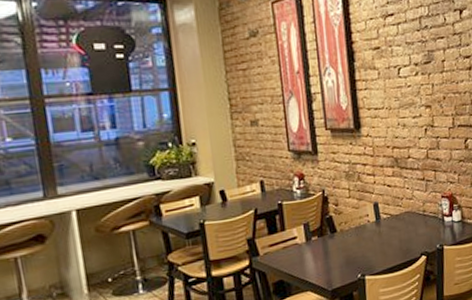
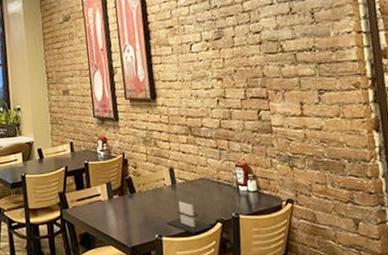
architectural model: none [370,237,417,269] -> present [166,201,213,233]

